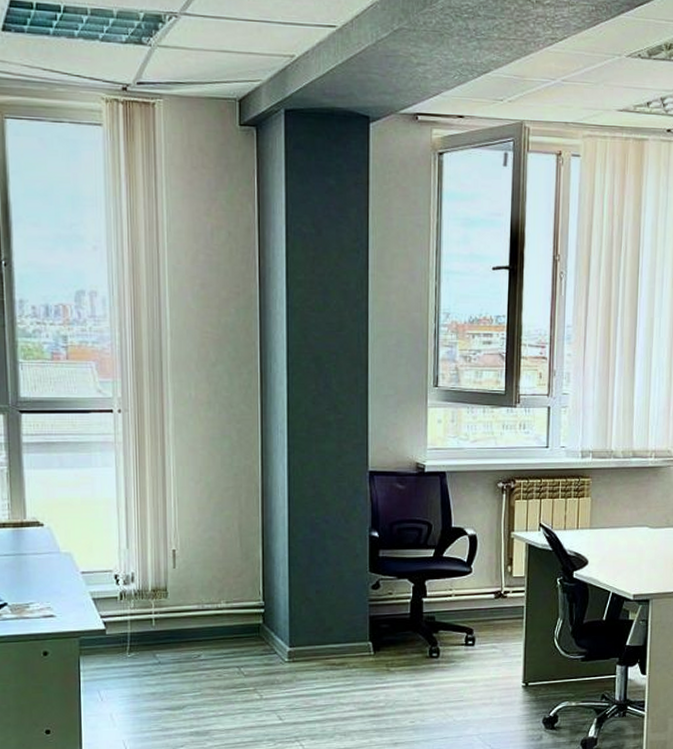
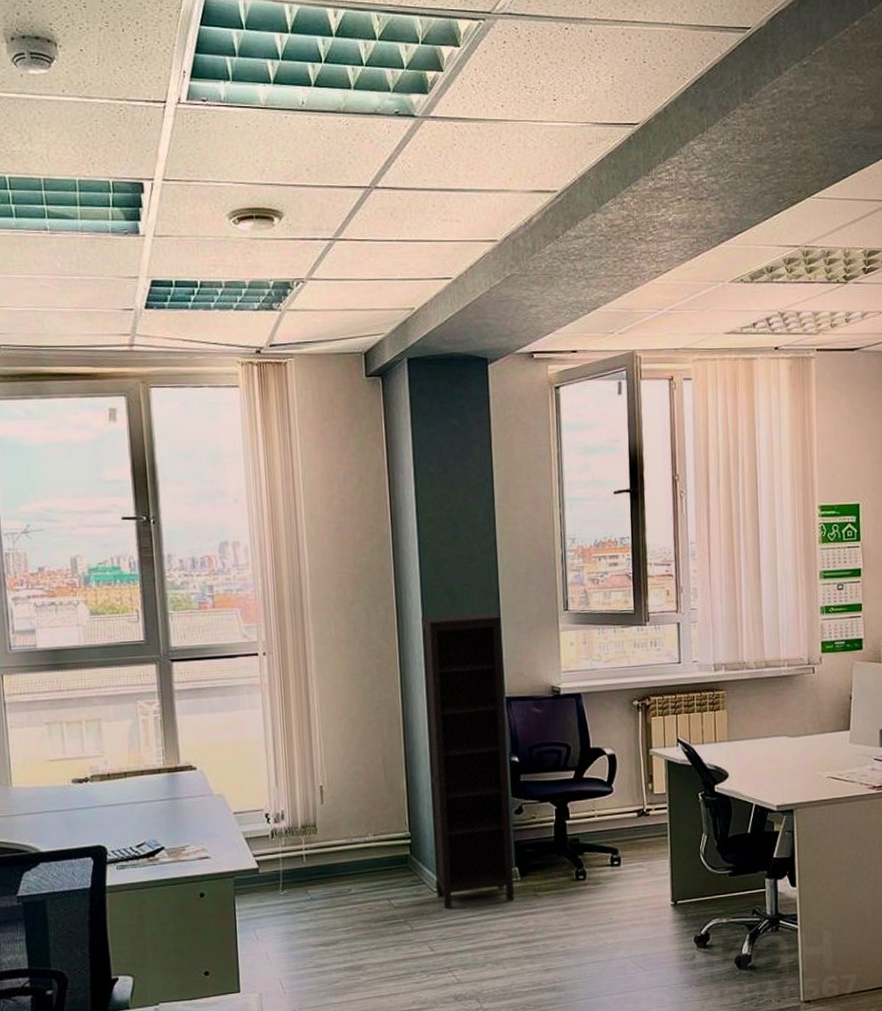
bookcase: none [286,383,368,679] -> present [421,613,514,909]

